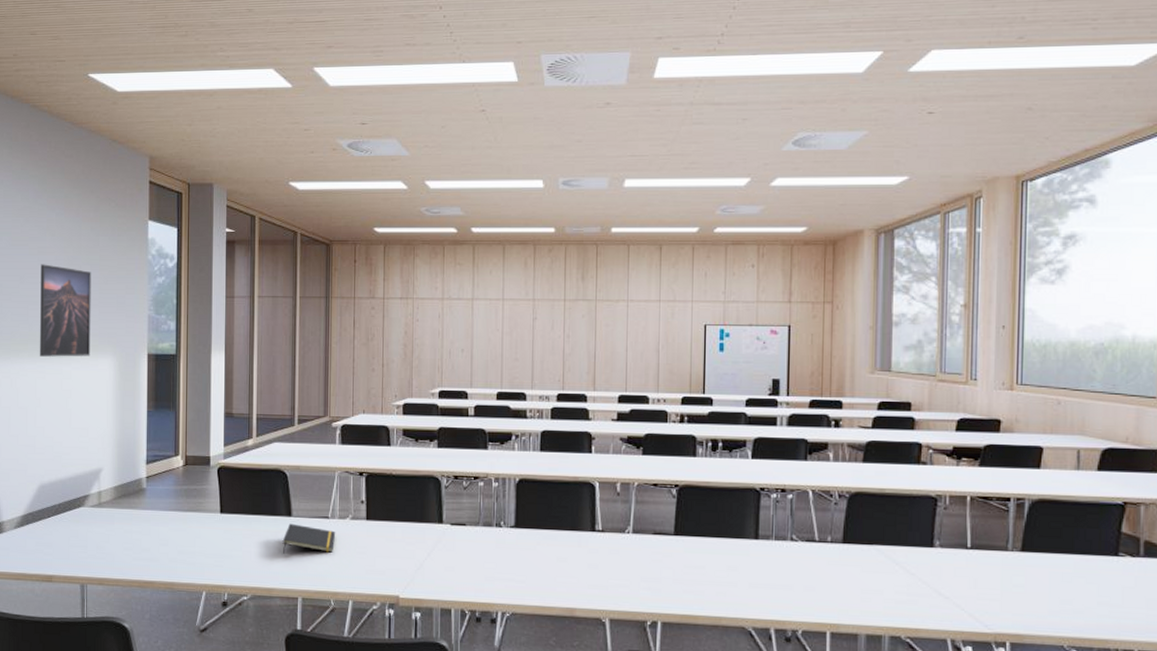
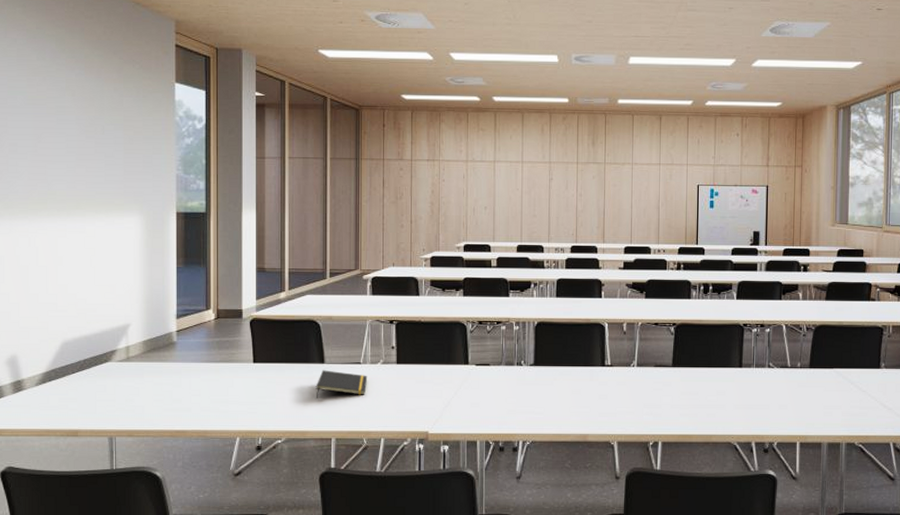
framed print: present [40,264,91,357] -> none [60,123,116,216]

